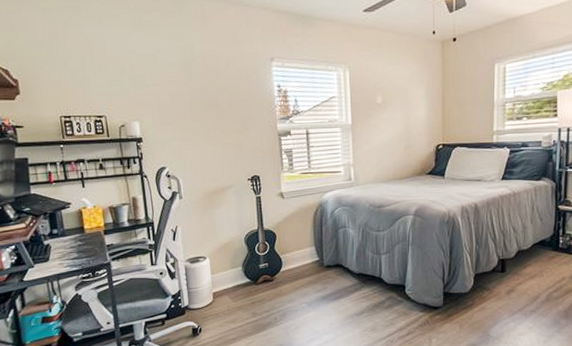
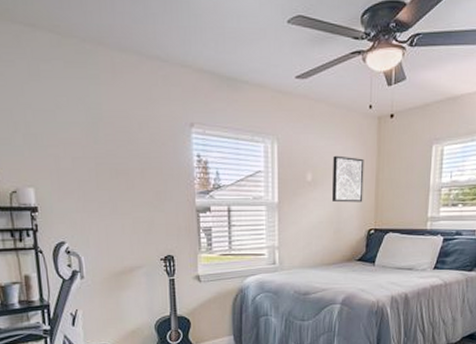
wall art: none [401,78,431,122] -> present [332,155,364,203]

